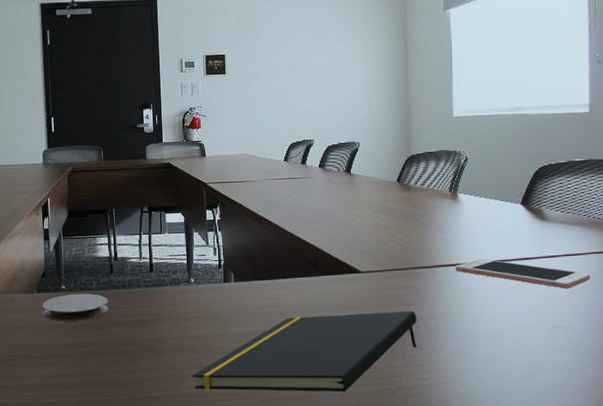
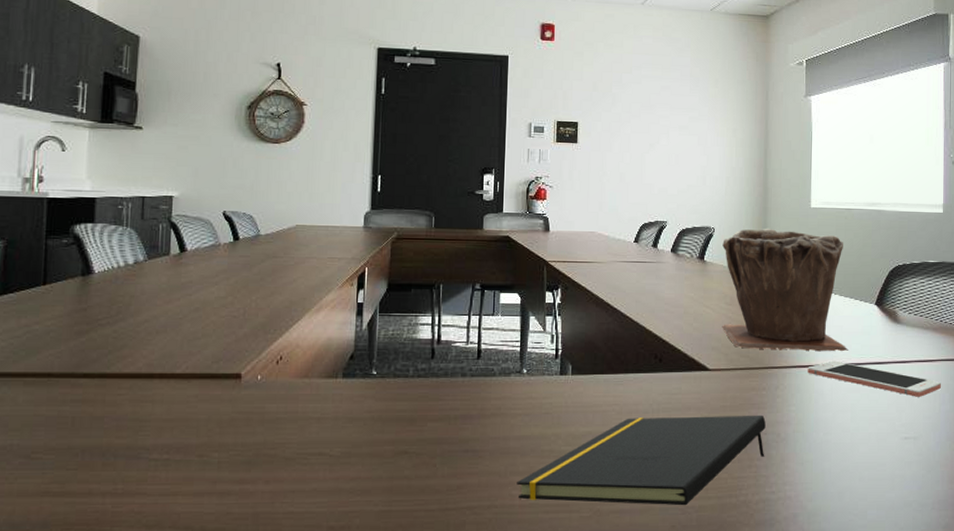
coaster: present [42,293,109,322] -> none [346,381,426,414]
plant pot: none [368,139,495,252] -> present [722,228,848,352]

